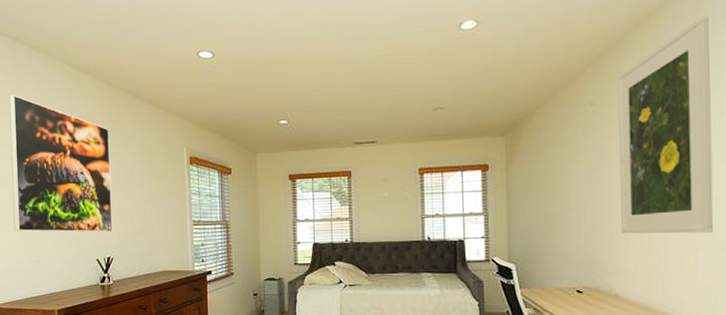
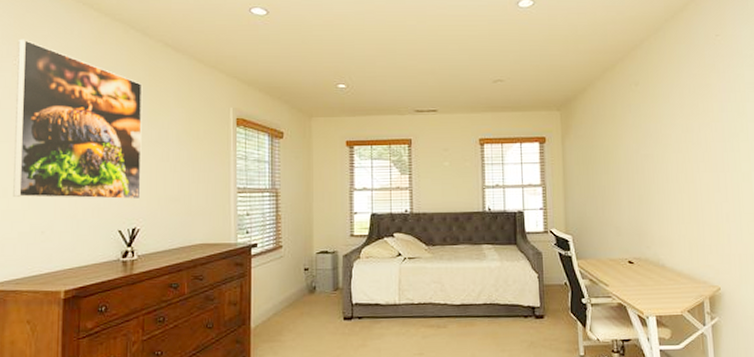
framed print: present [617,15,714,234] -> none [657,12,742,207]

